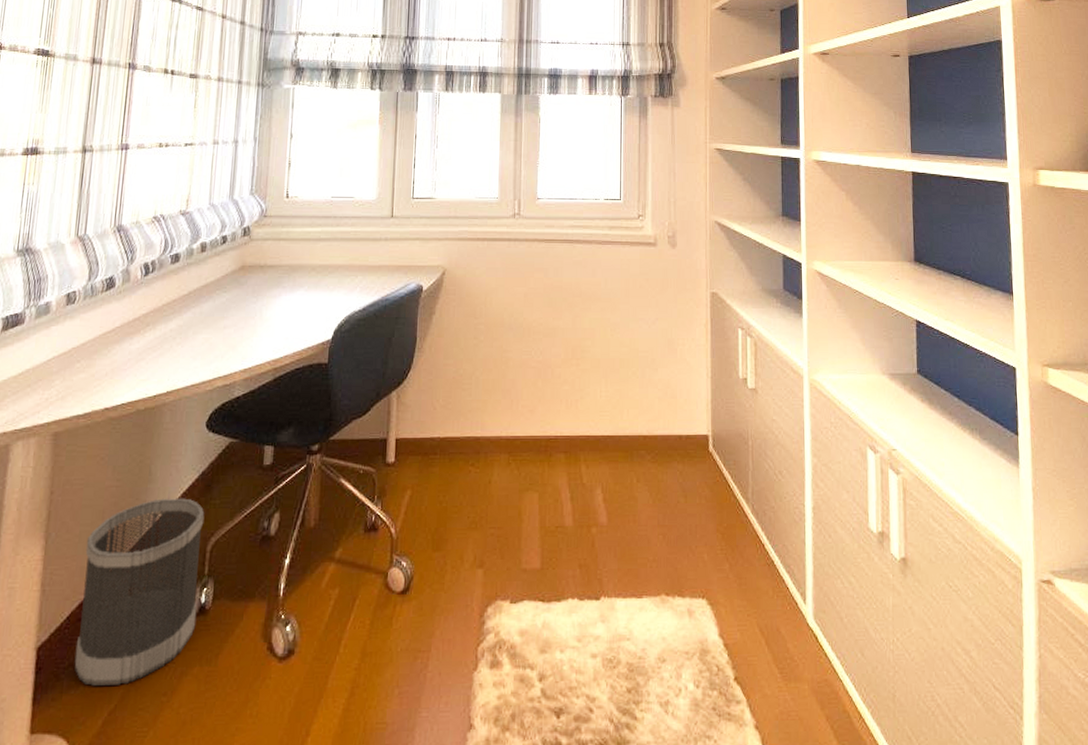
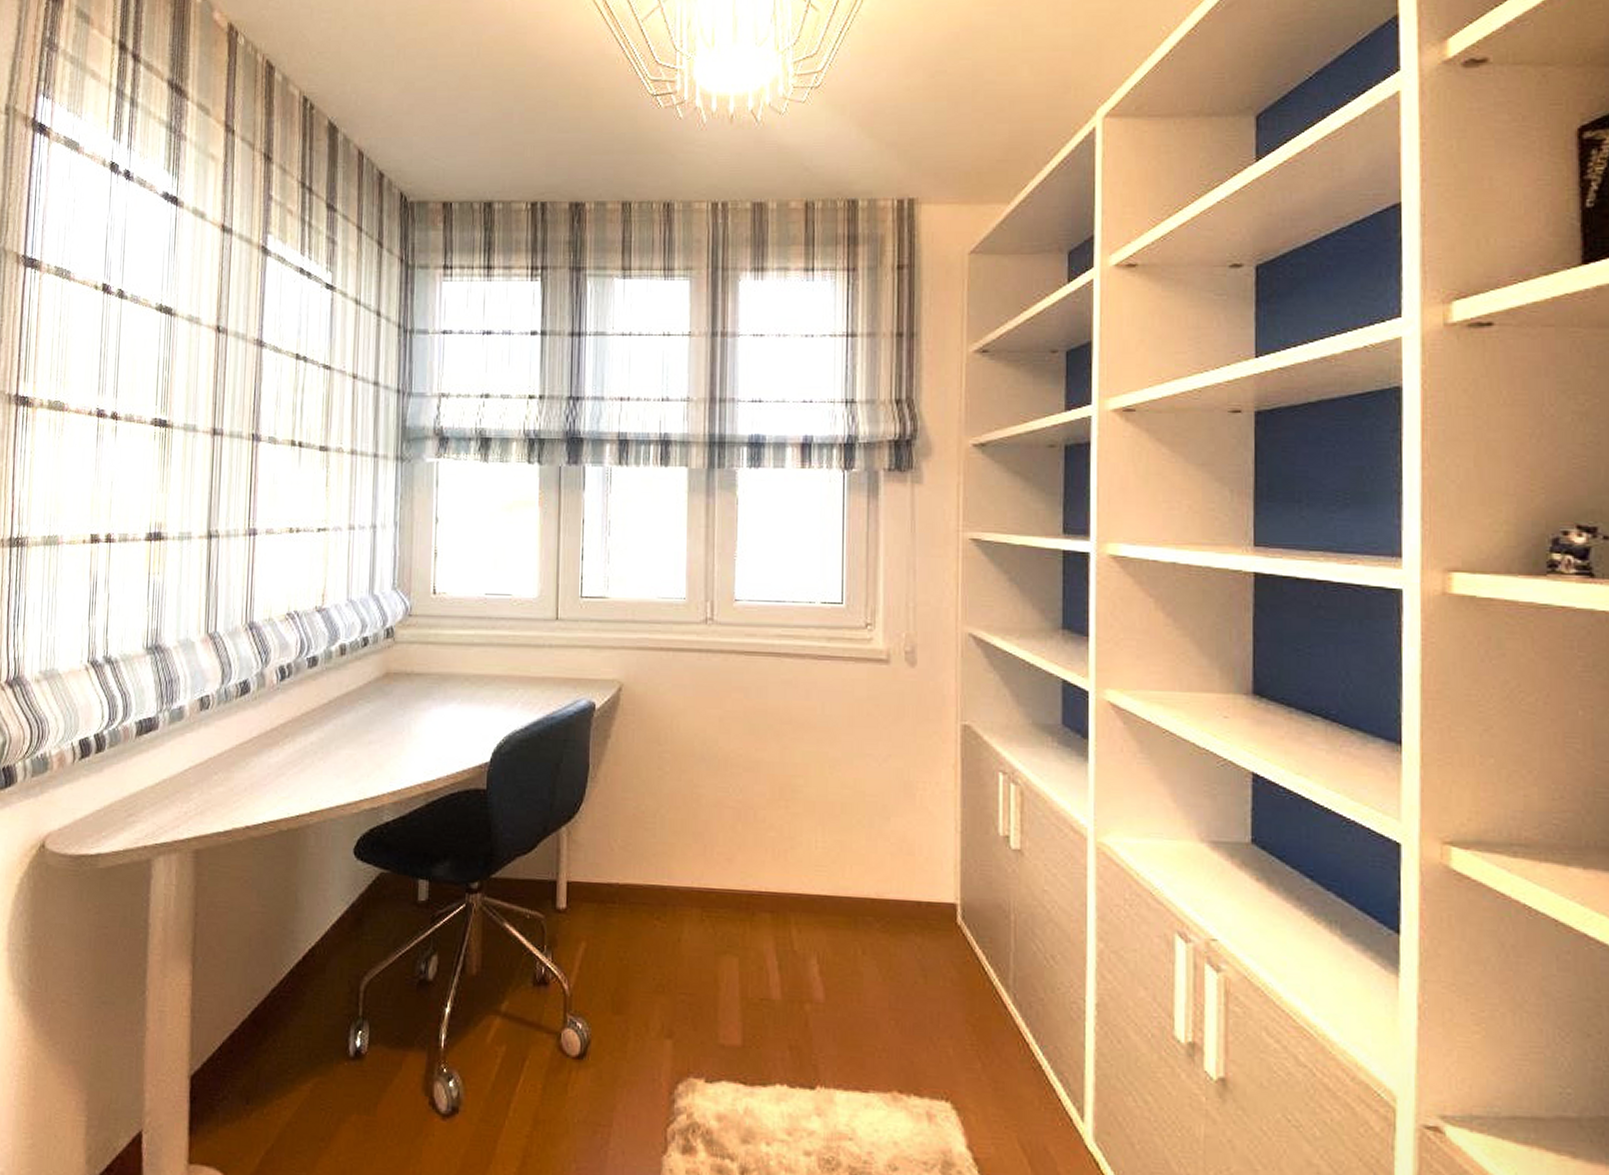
wastebasket: present [74,498,205,686] -> none [228,929,356,1124]

